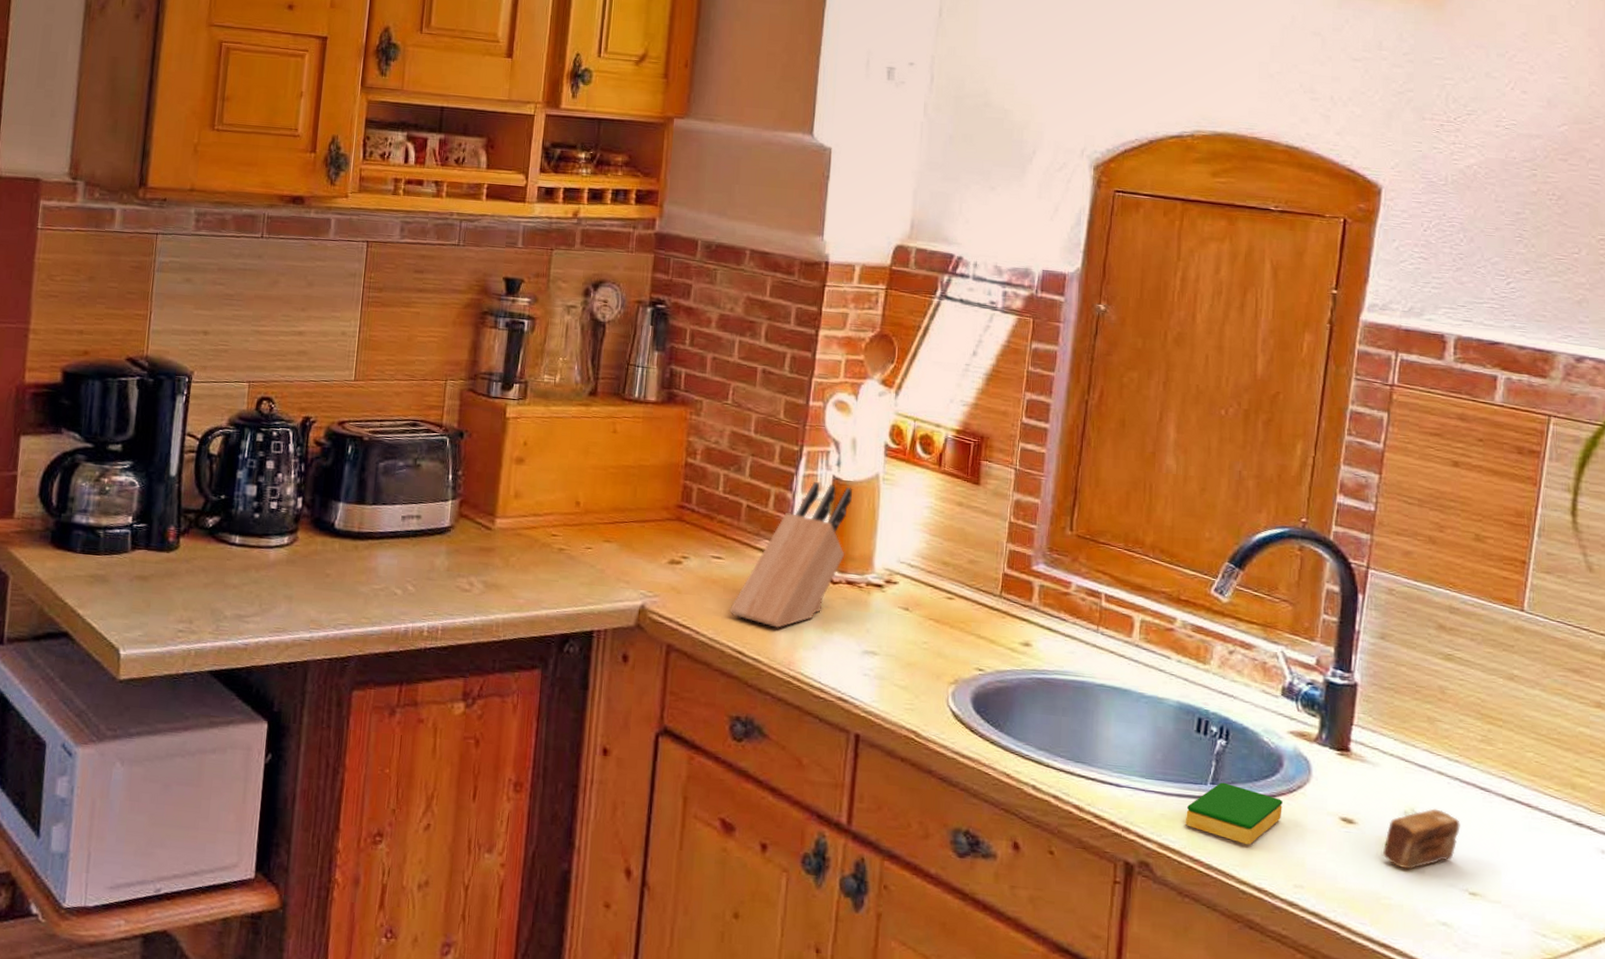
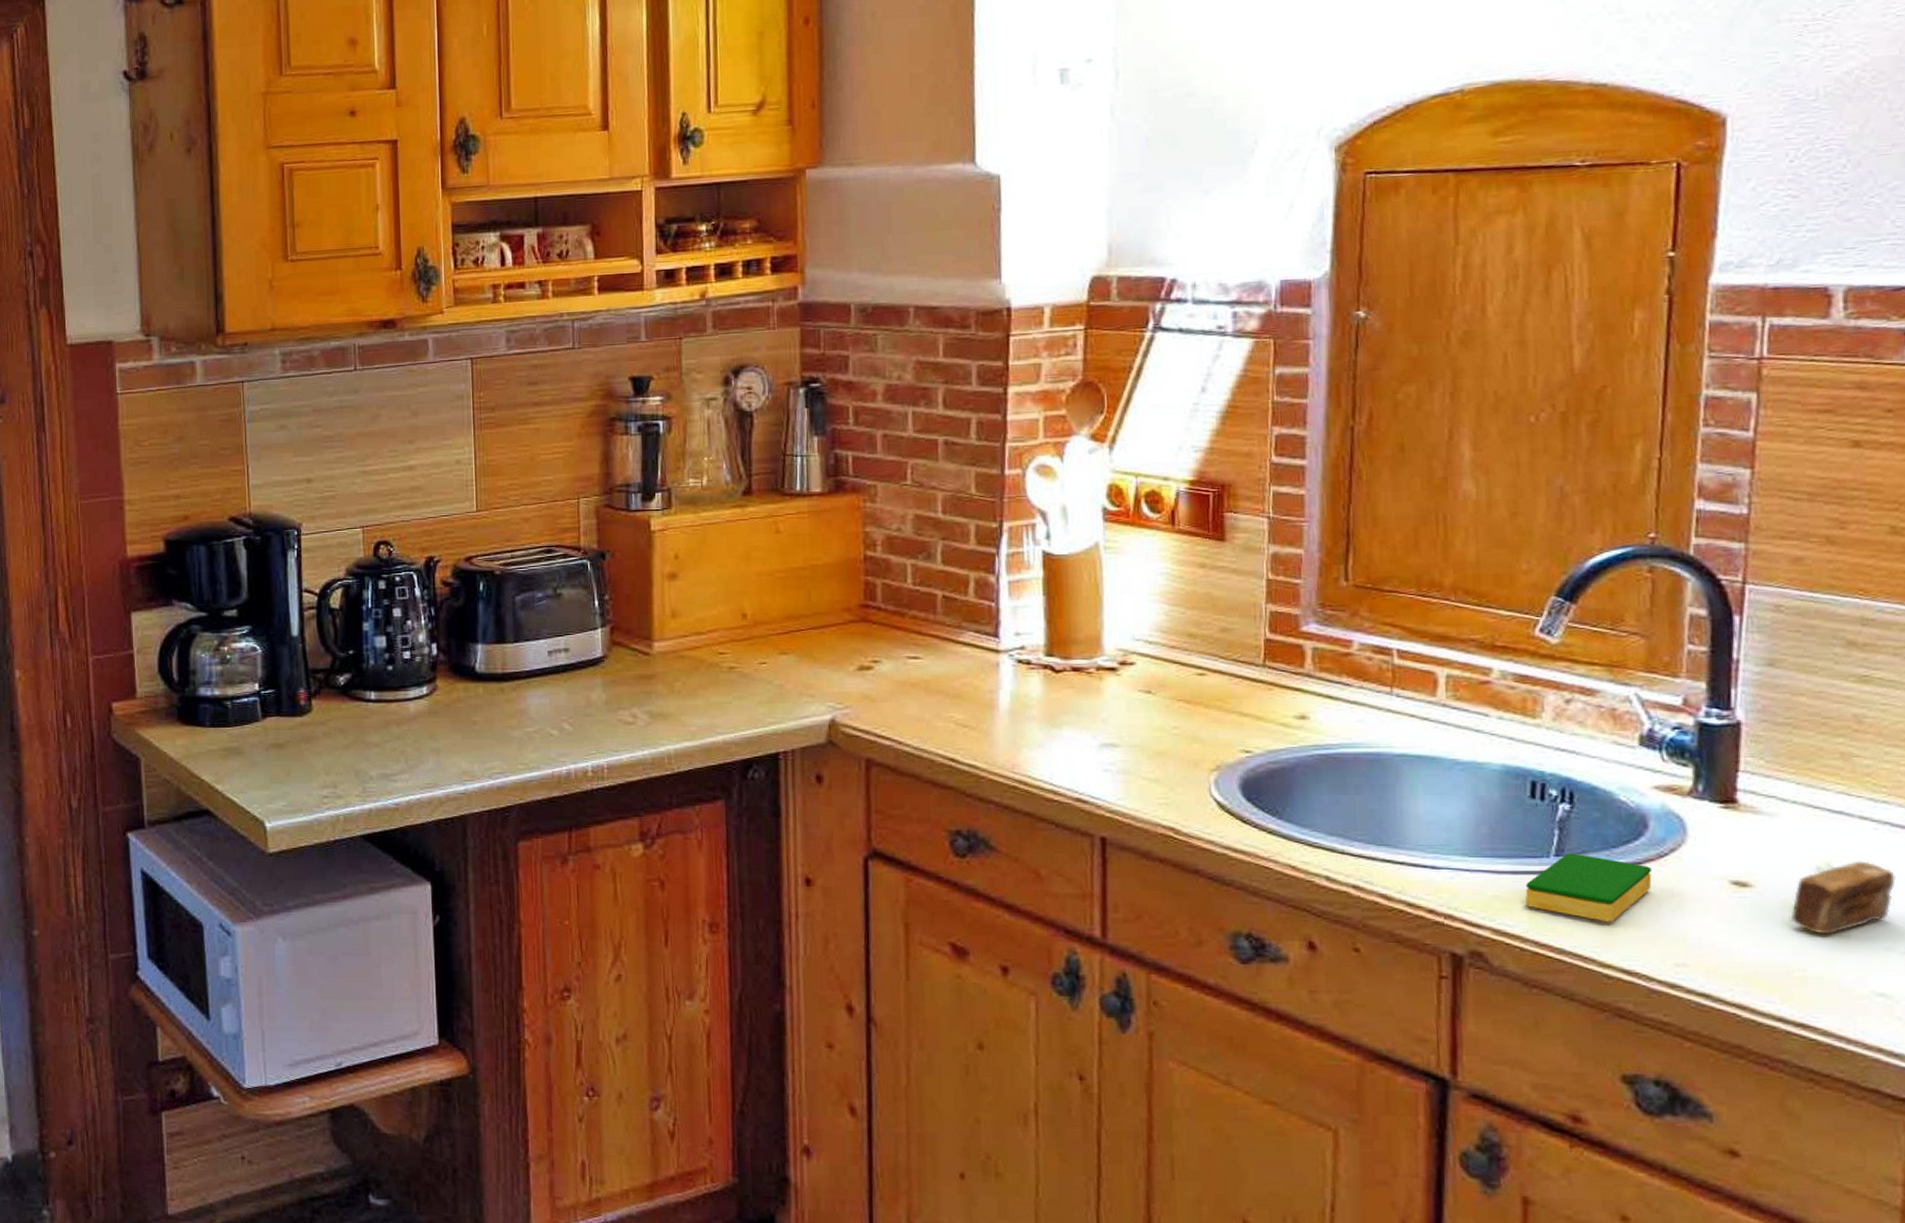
knife block: present [730,482,852,628] -> none [935,561,1068,729]

